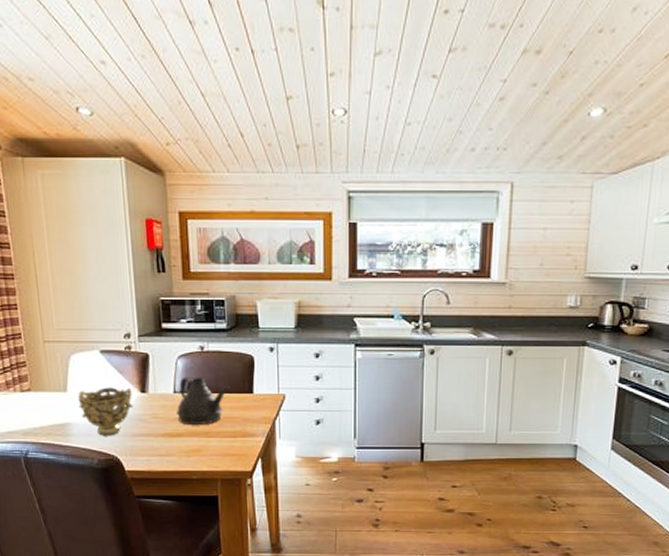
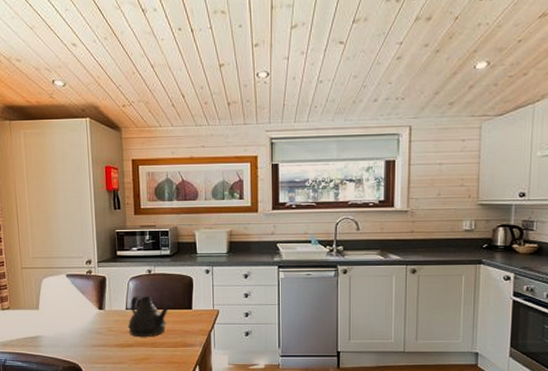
decorative bowl: present [78,387,133,436] -> none [47,305,92,347]

